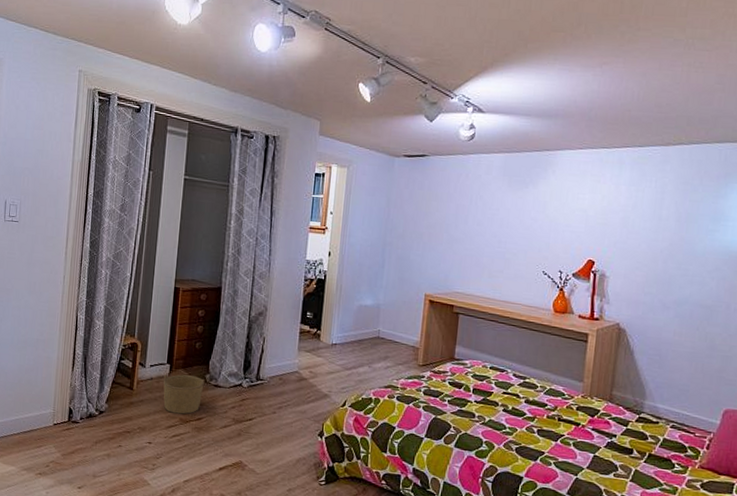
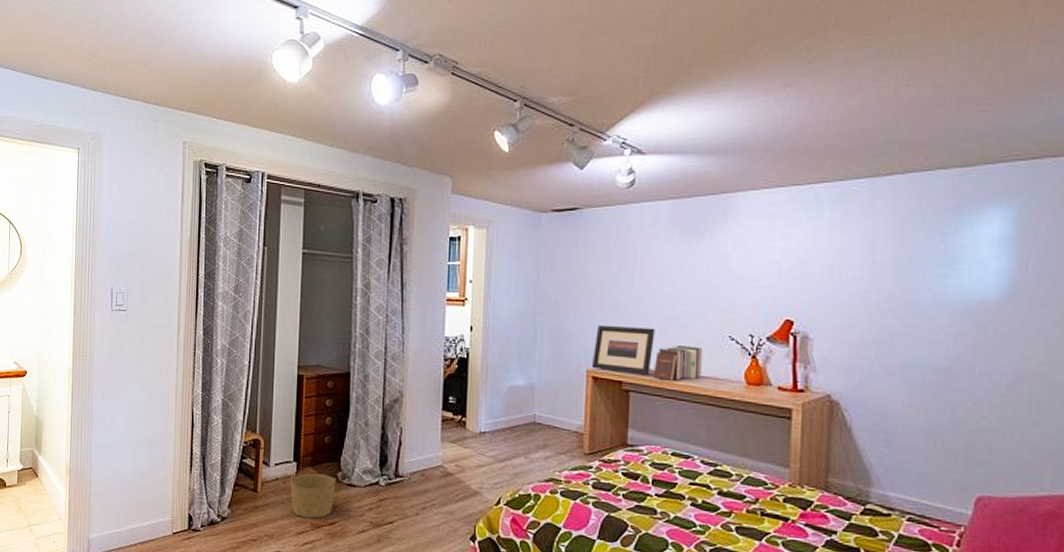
picture frame: none [429,257,483,302] -> present [591,326,655,376]
books: none [479,277,521,307] -> present [653,346,703,381]

